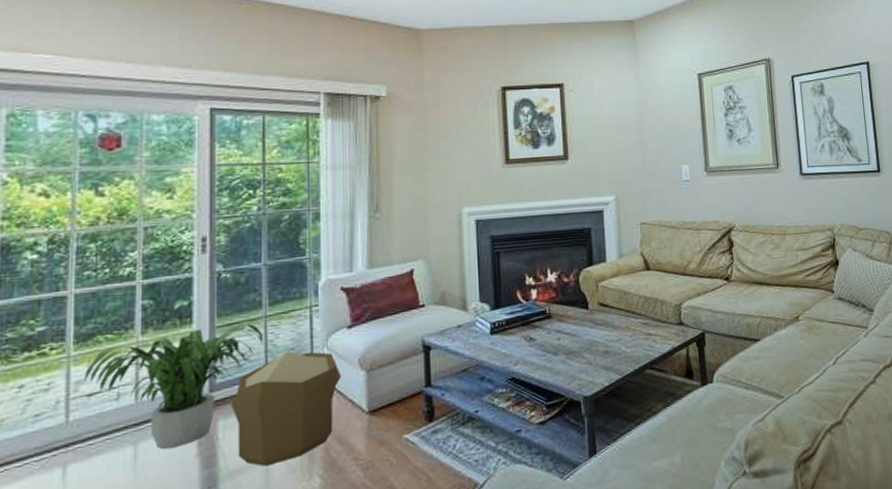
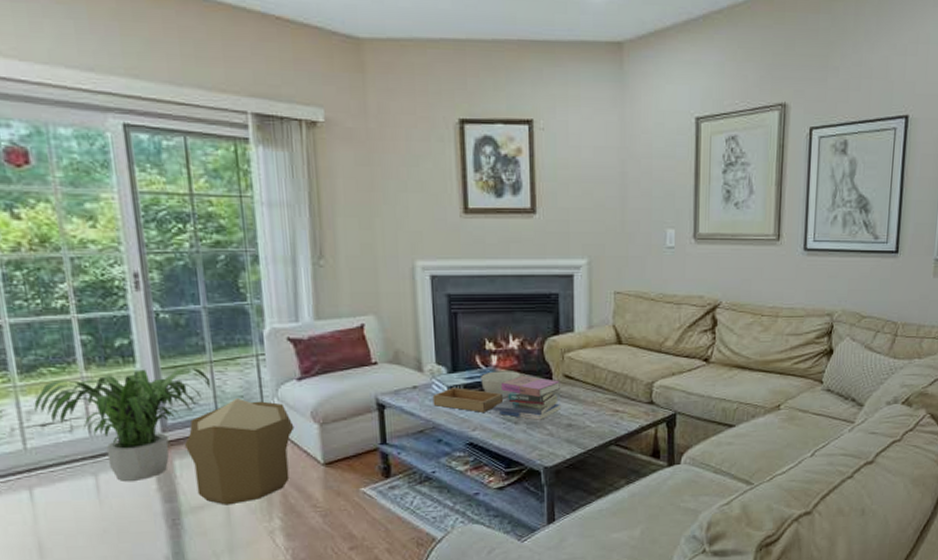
tray: none [476,323,544,346] -> present [432,387,504,412]
bowl: none [522,303,560,331] -> present [481,371,522,399]
books: none [534,307,598,350] -> present [494,376,562,420]

